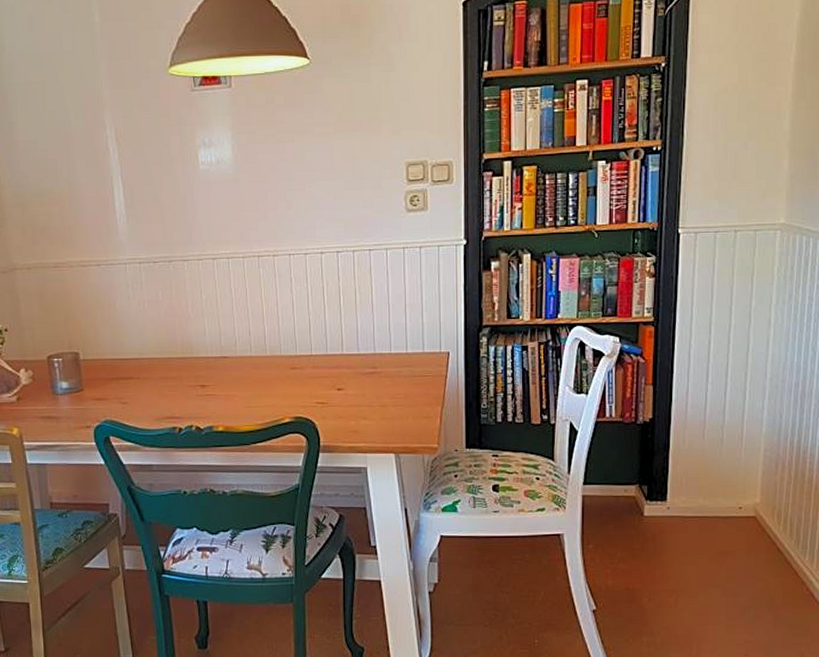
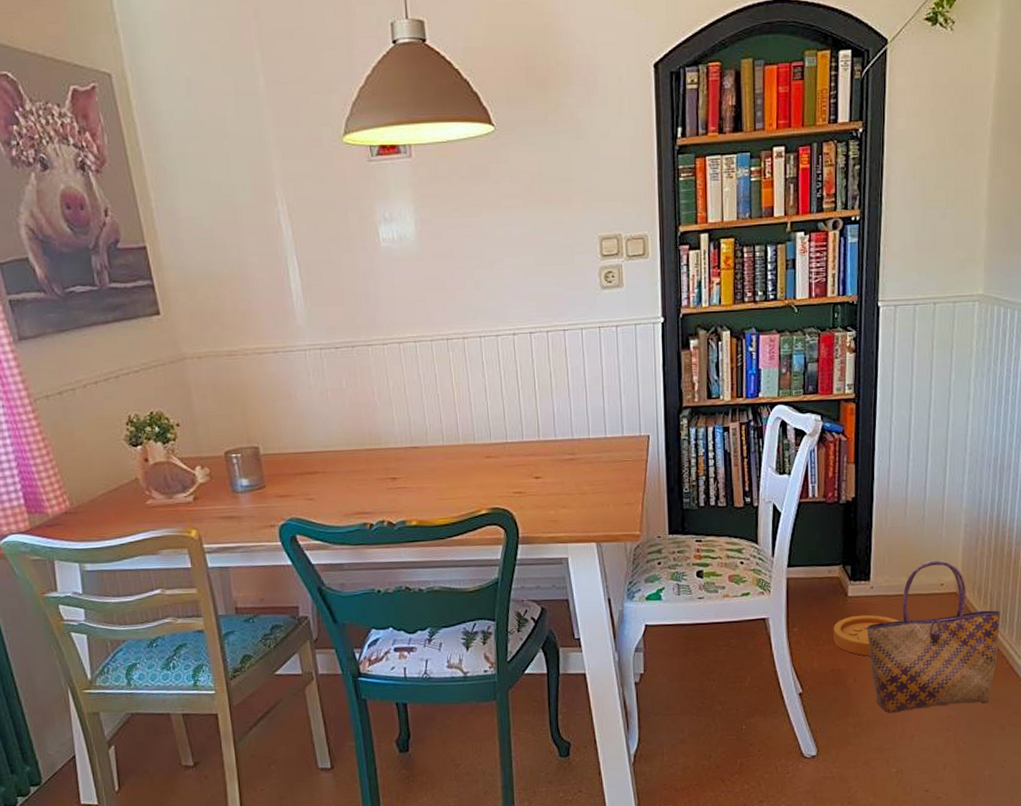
pet bowl: none [628,535,696,576] -> present [833,614,899,657]
tote bag: none [662,483,801,635] -> present [867,559,1001,713]

